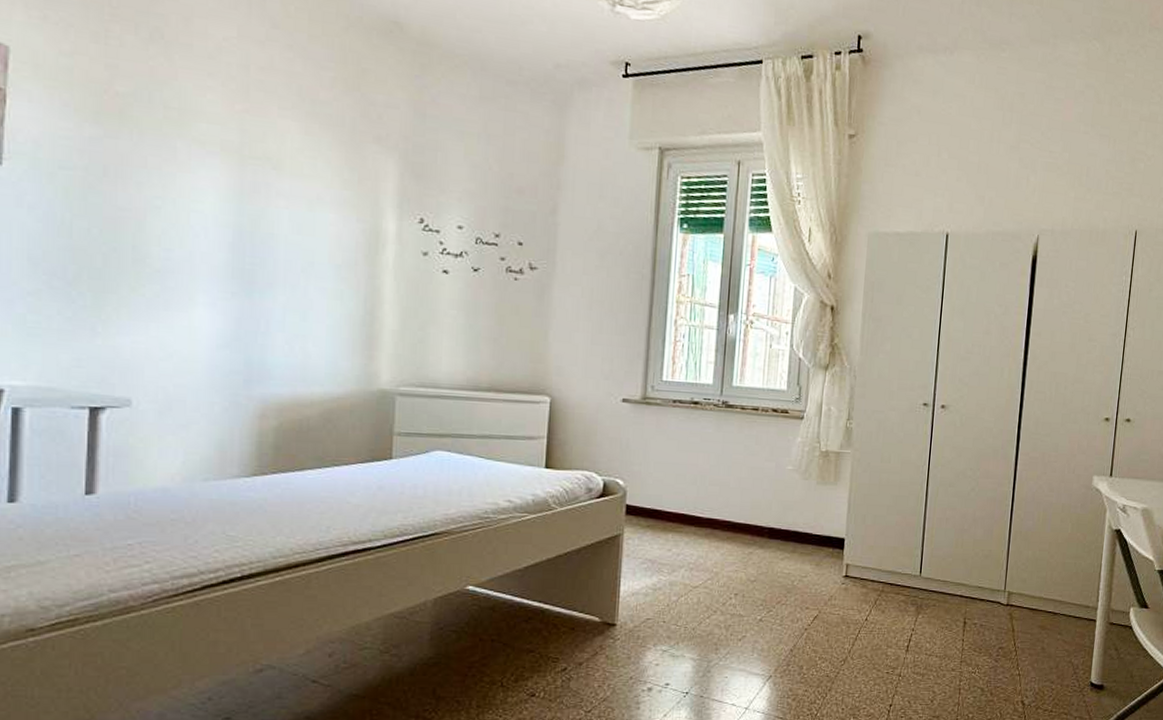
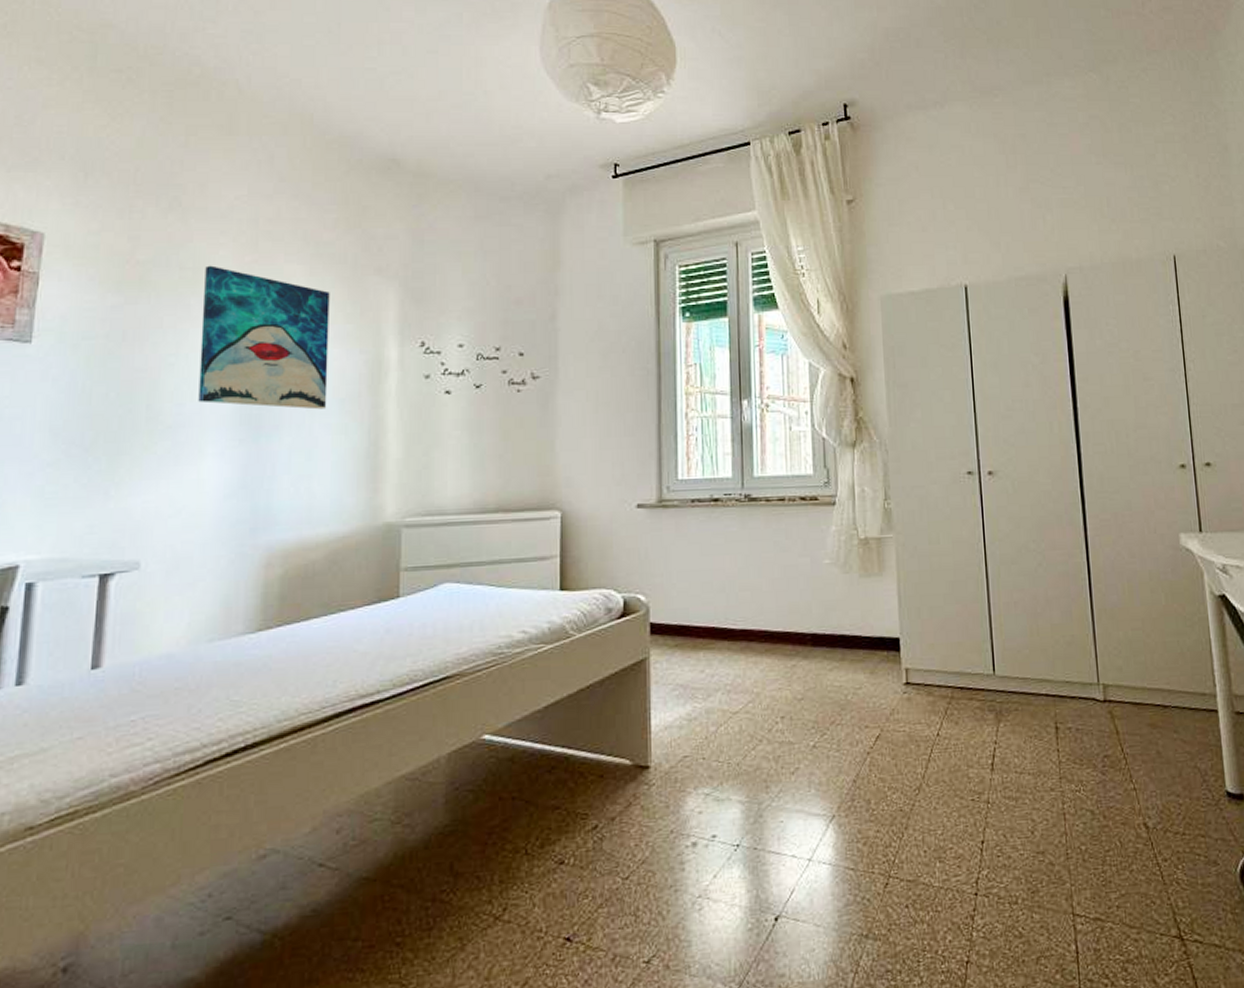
wall art: none [188,108,326,273] -> present [198,265,330,410]

